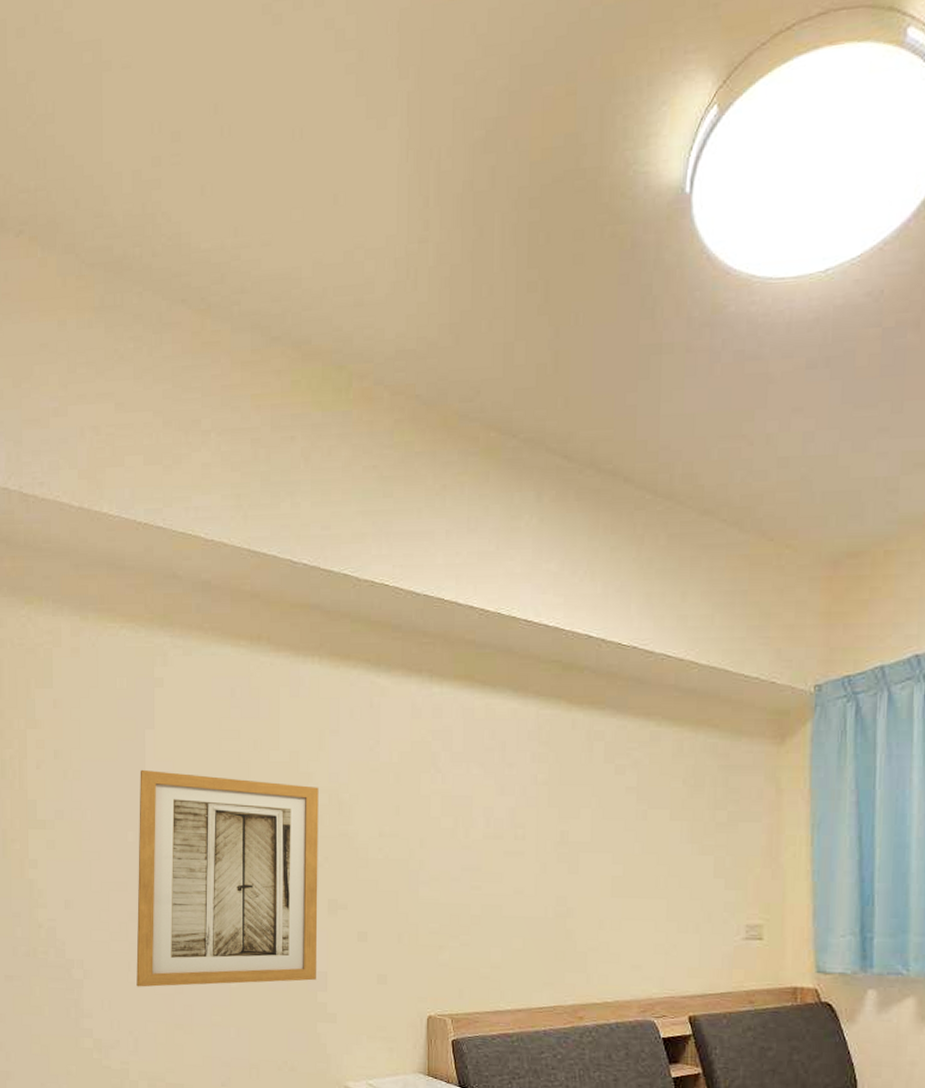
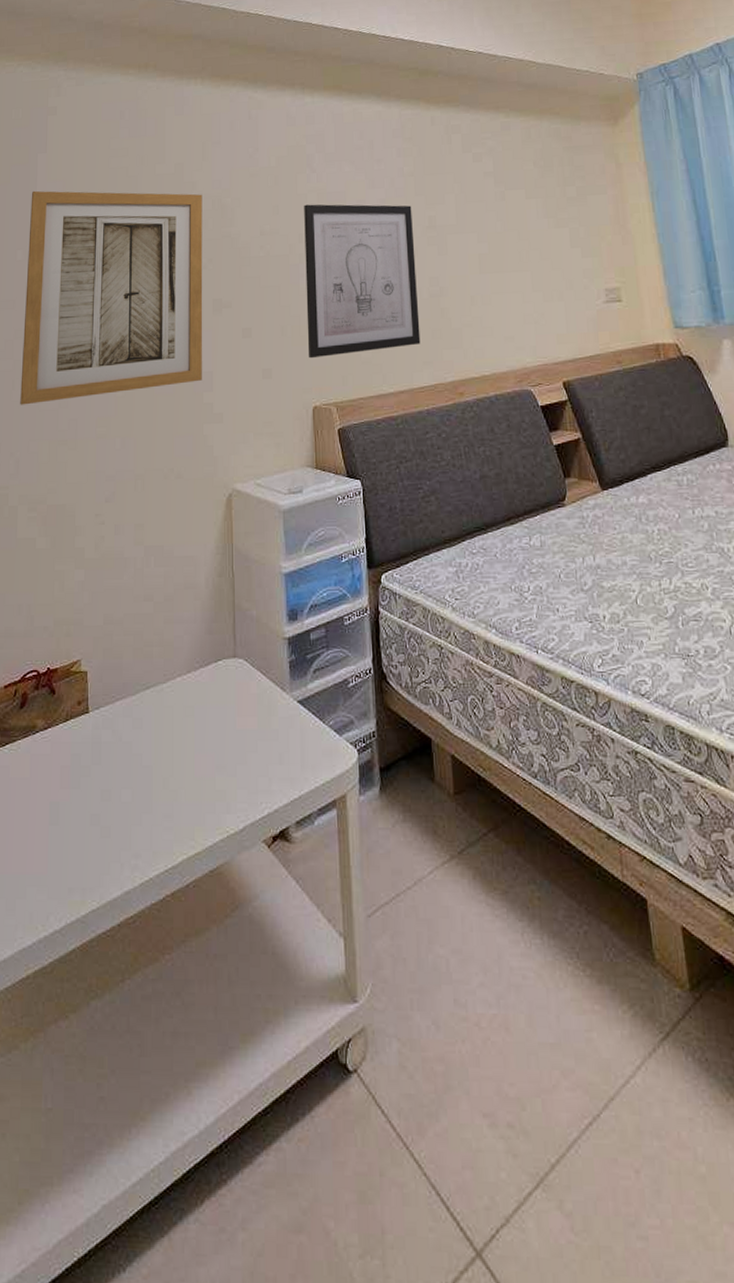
wall art: none [424,807,544,969] -> present [304,204,421,359]

